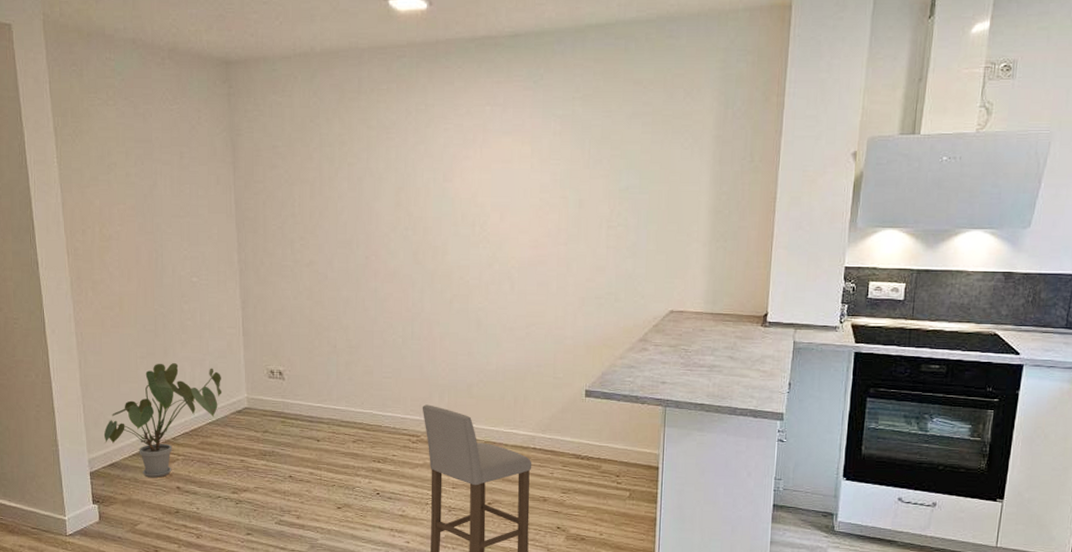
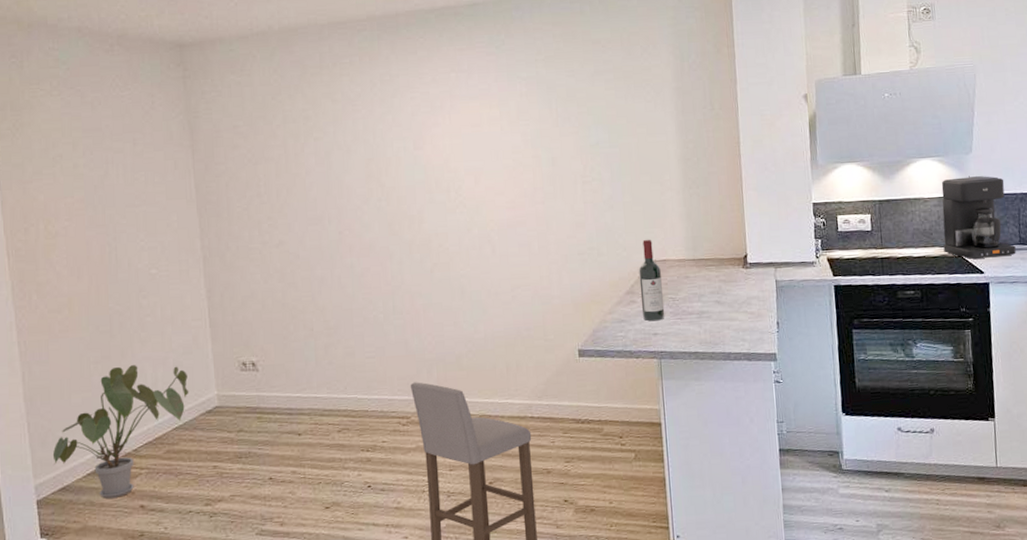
wine bottle: none [652,289,677,370] -> present [638,239,665,322]
coffee maker: none [979,252,1061,339] -> present [941,176,1016,259]

